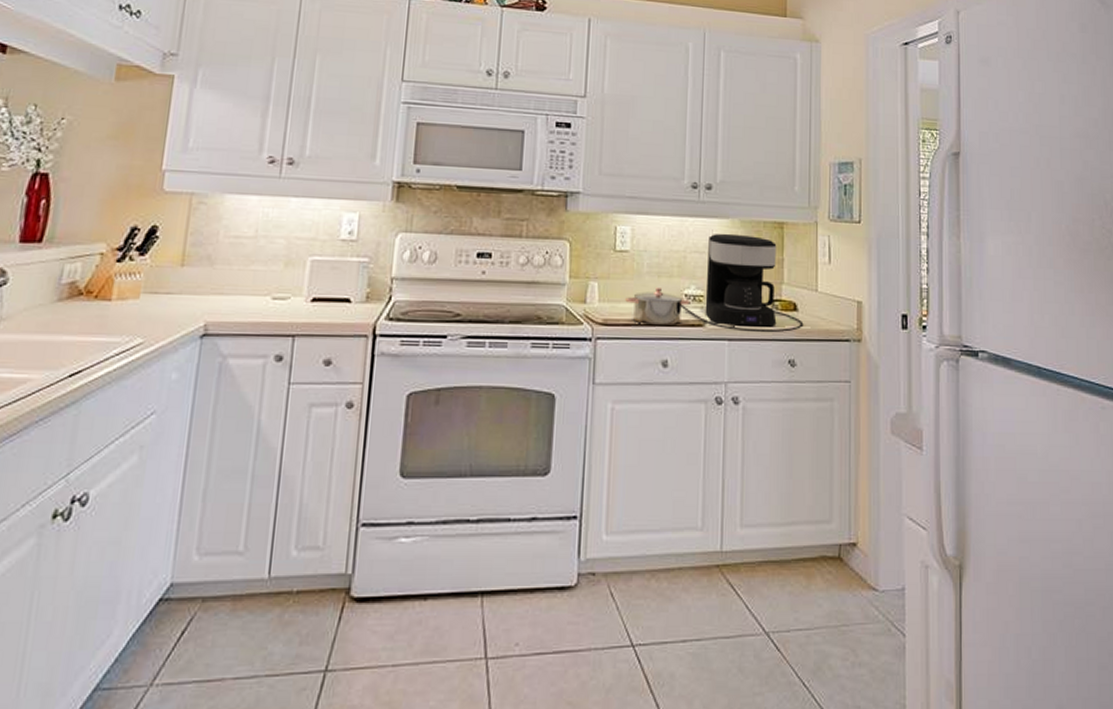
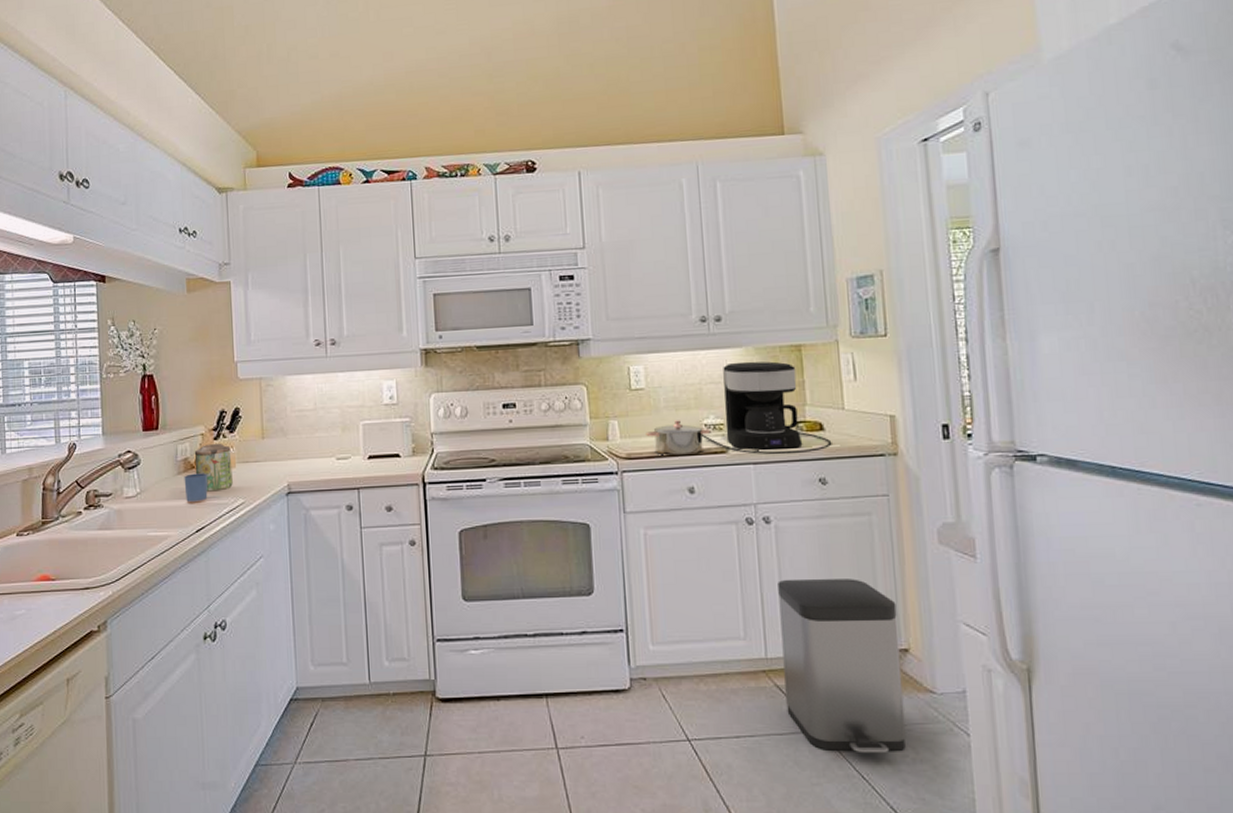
mug: none [63,301,100,339] -> present [184,473,209,503]
canister: none [82,267,138,328] -> present [194,444,233,493]
pedal bin: none [736,465,849,658] -> present [778,579,906,754]

